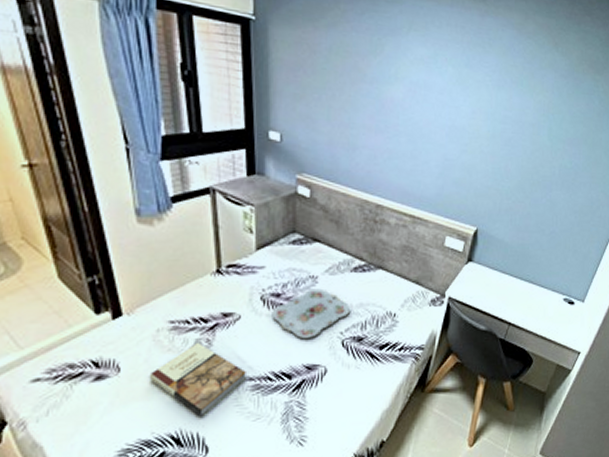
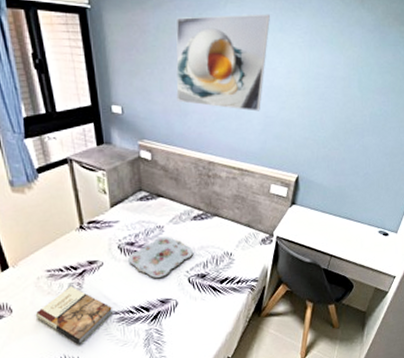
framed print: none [345,40,456,152] -> present [176,14,270,111]

